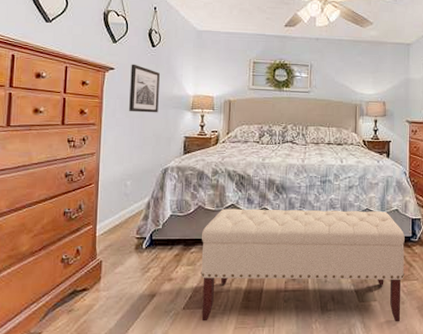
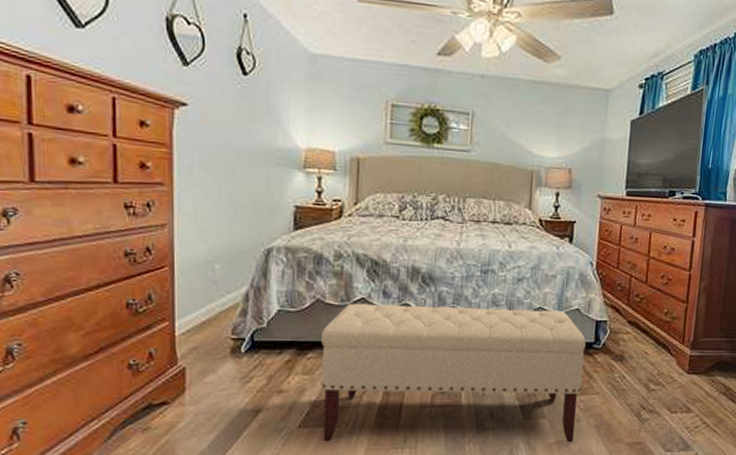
wall art: present [129,64,160,113] -> none [212,98,256,172]

